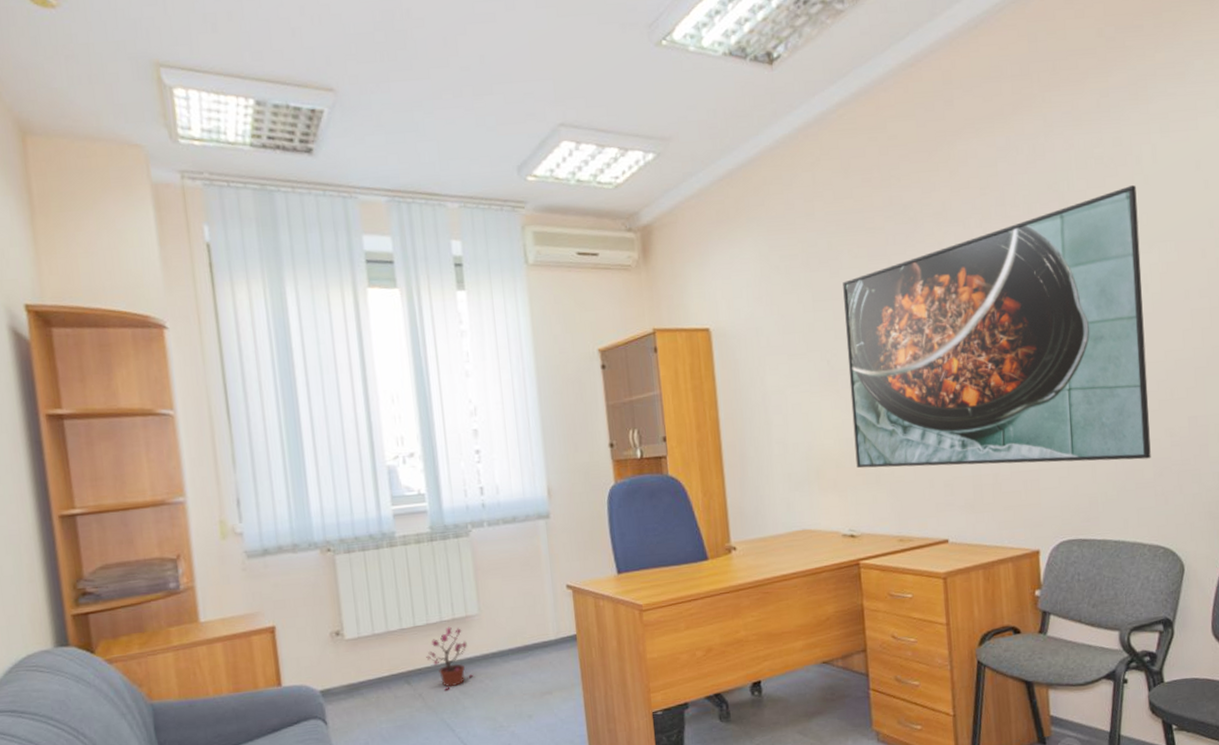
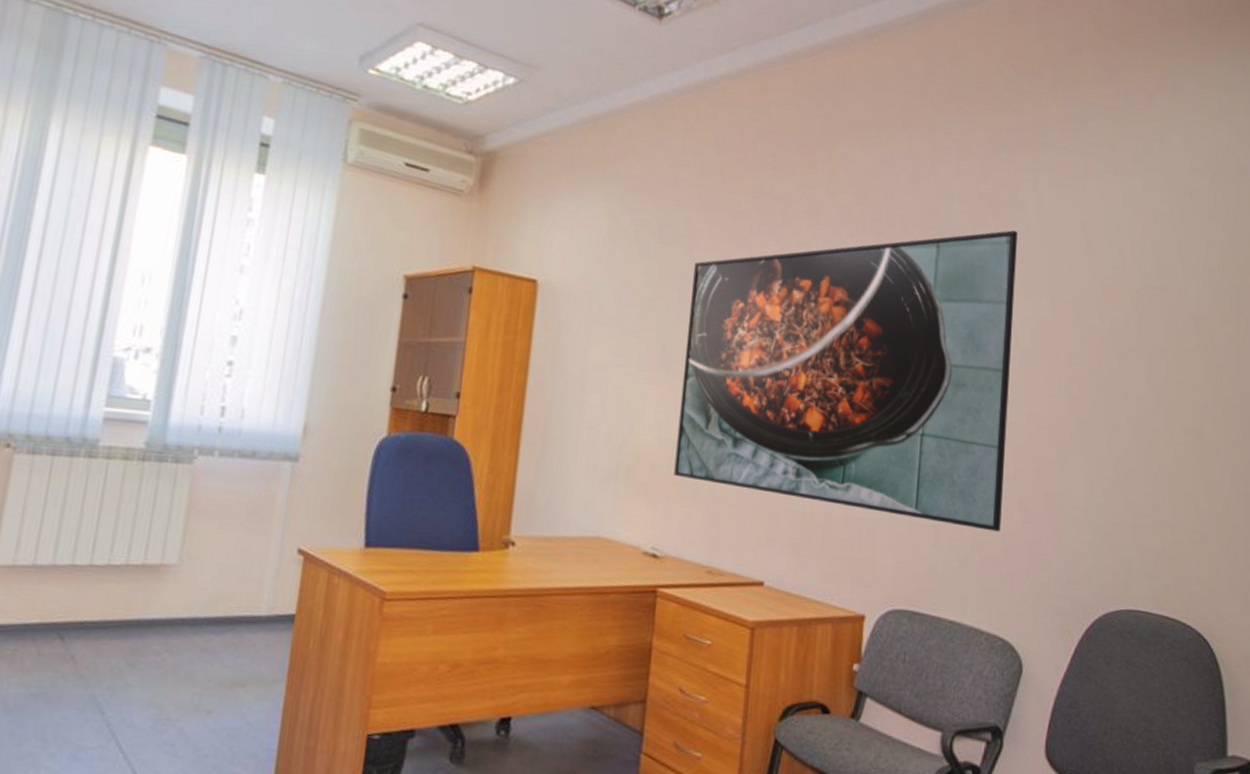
potted plant: present [426,626,474,690] -> none [94,573,153,657]

